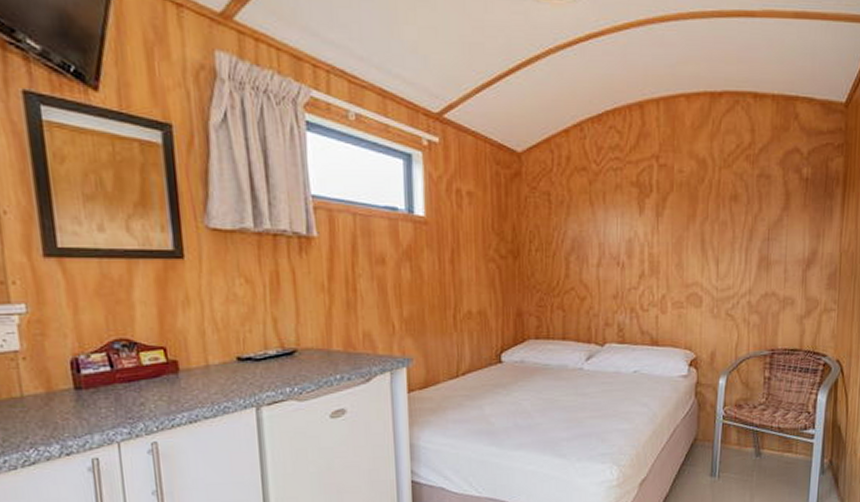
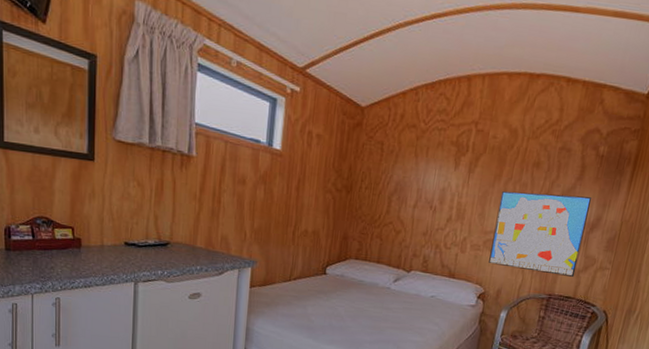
wall art: none [696,229,803,325] -> present [489,191,593,277]

